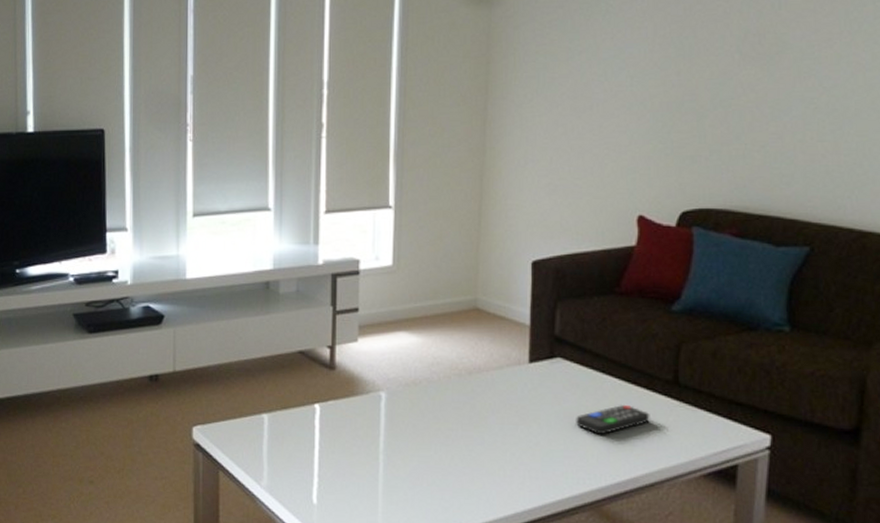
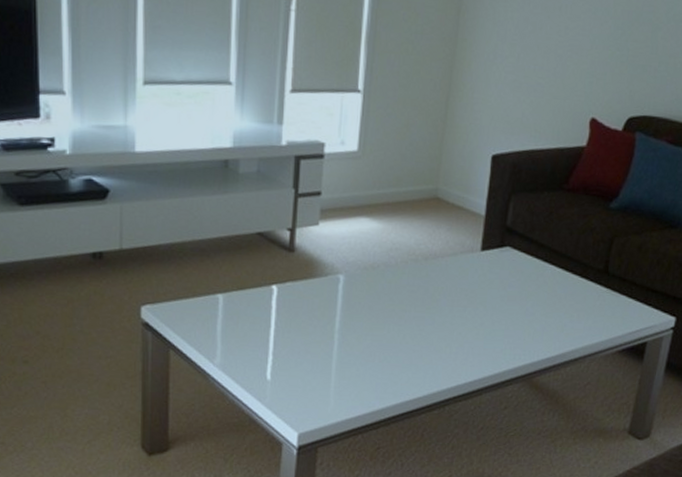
remote control: present [576,404,650,435] -> none [517,289,581,317]

